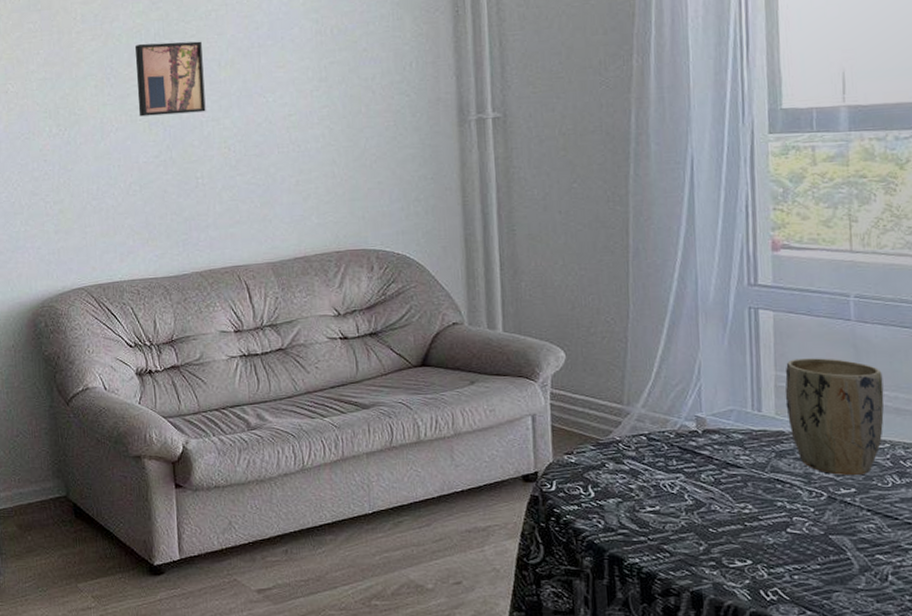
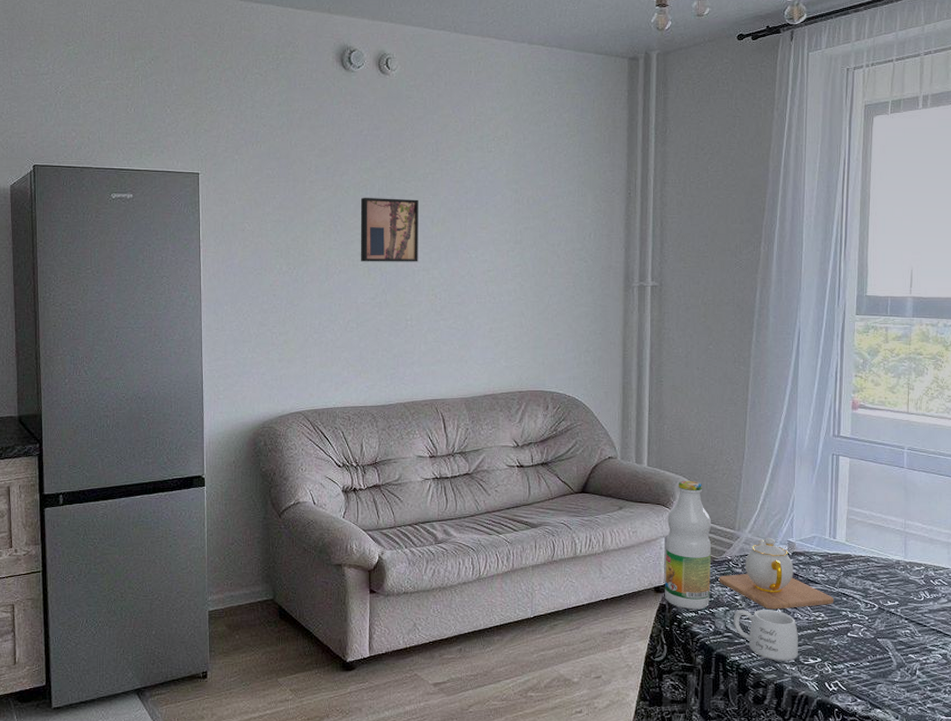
bottle: none [533,346,596,502] -> present [665,480,712,610]
teapot: none [605,412,765,501] -> present [718,537,835,610]
mug: none [628,501,720,564] -> present [733,610,798,661]
plant pot: present [784,358,884,475] -> none [853,497,923,590]

